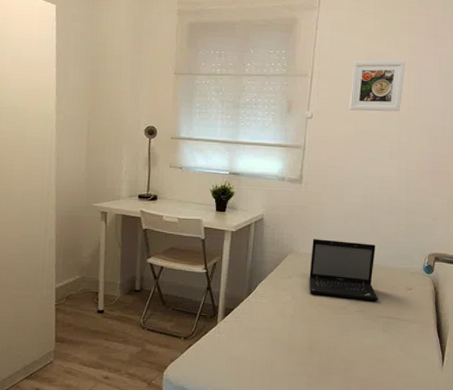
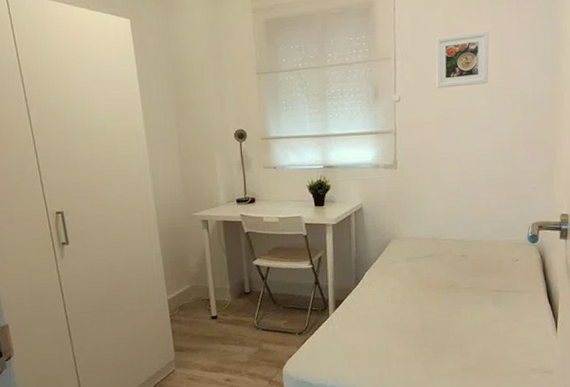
laptop: present [309,239,378,302] -> none [414,220,486,277]

